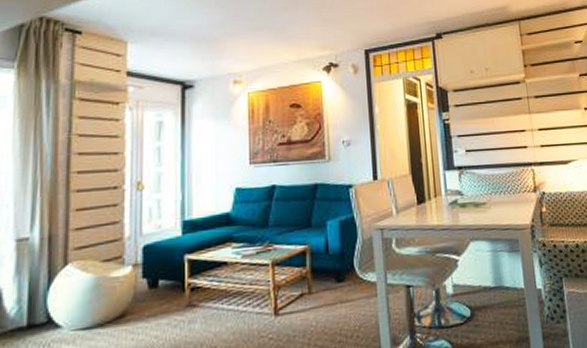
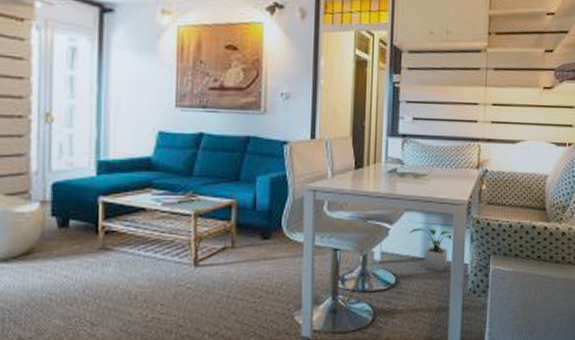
potted plant: none [478,256,523,300] -> present [410,228,454,272]

